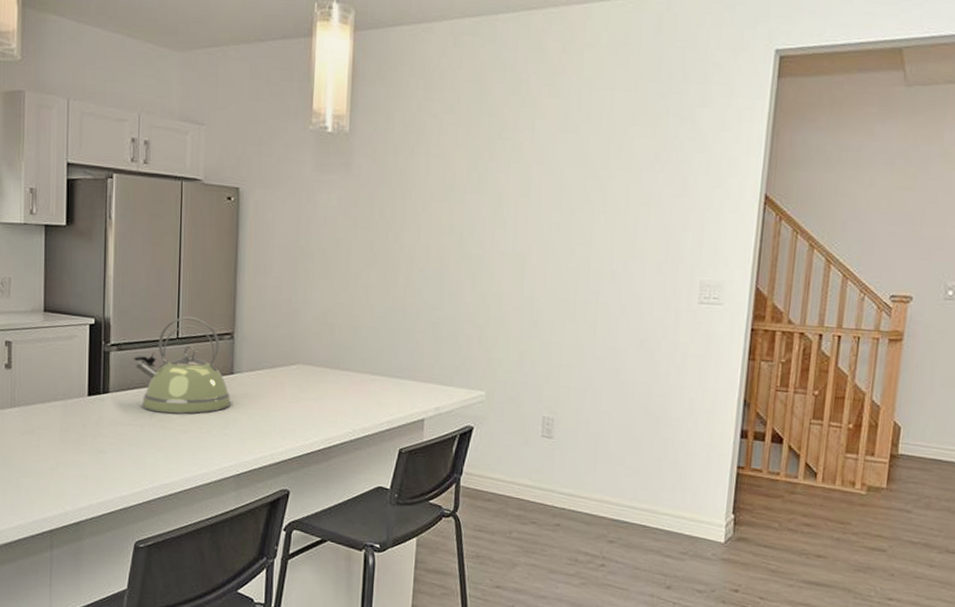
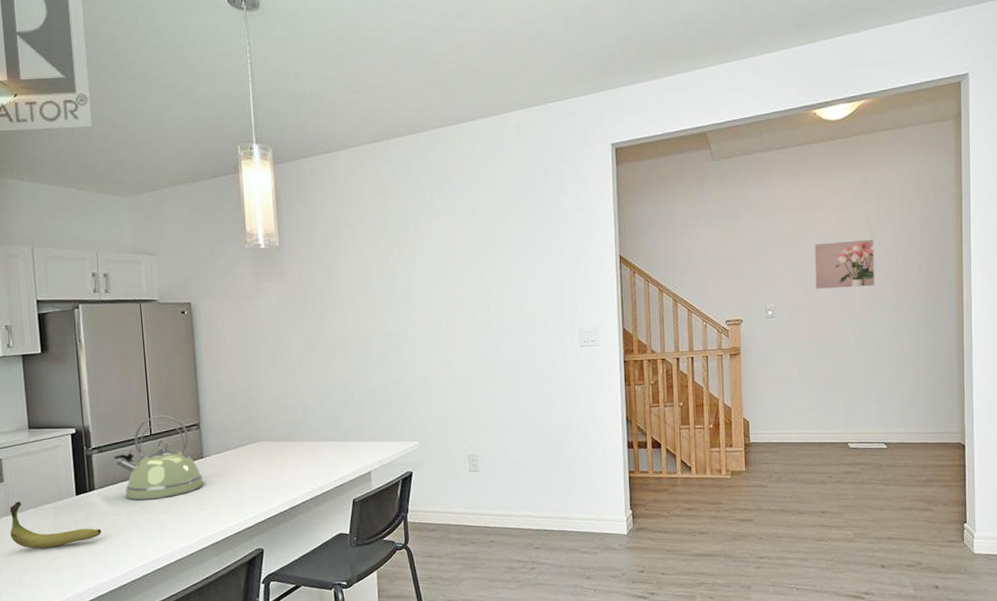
banana: none [13,393,111,452] -> present [9,502,102,549]

